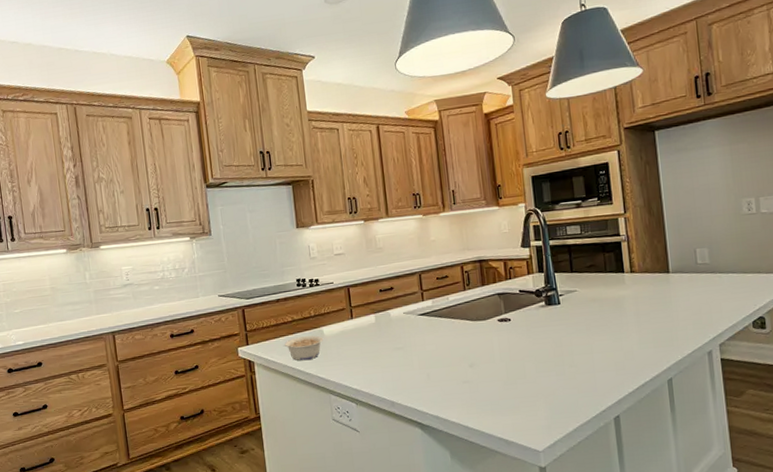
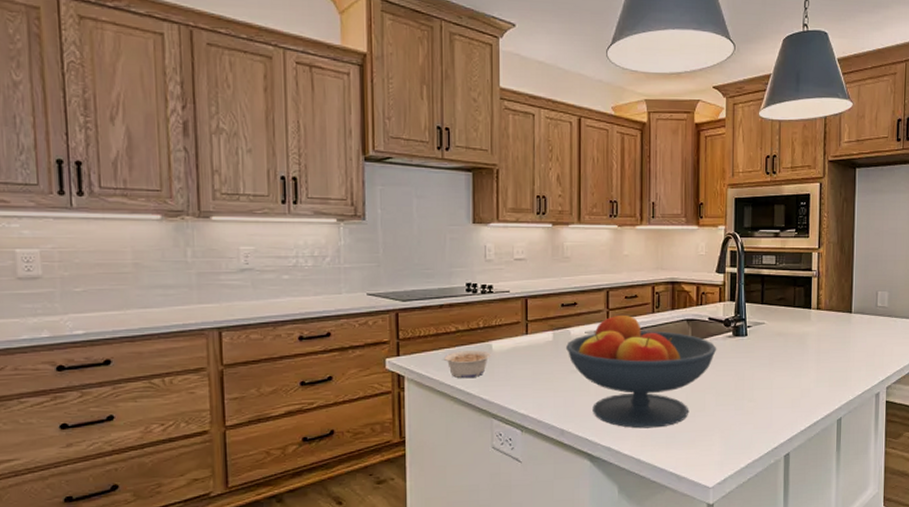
fruit bowl: none [387,294,531,398] -> present [565,313,717,429]

